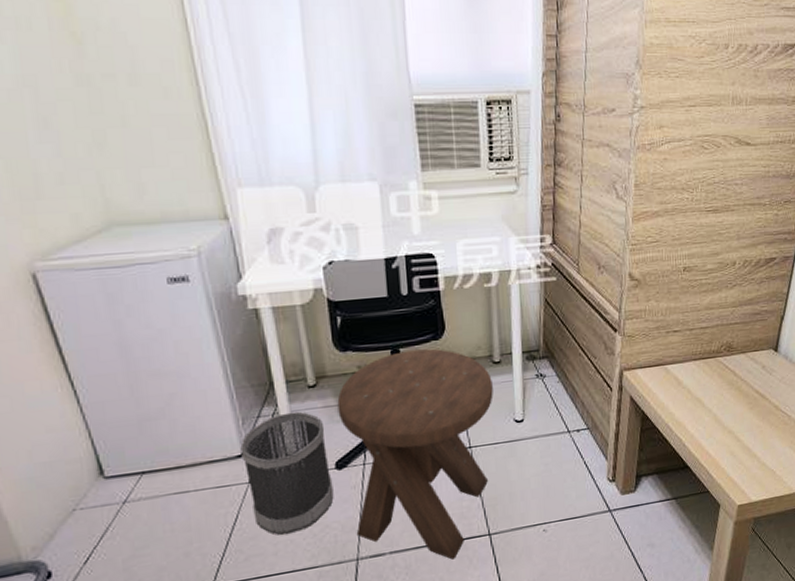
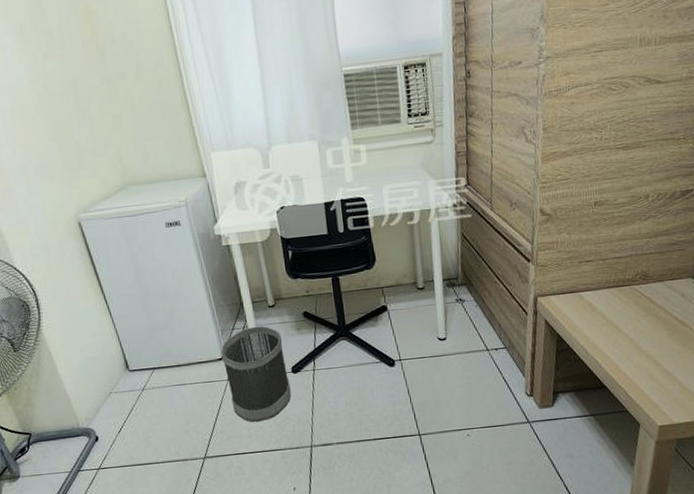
music stool: present [337,348,494,560] -> none [291,276,419,453]

